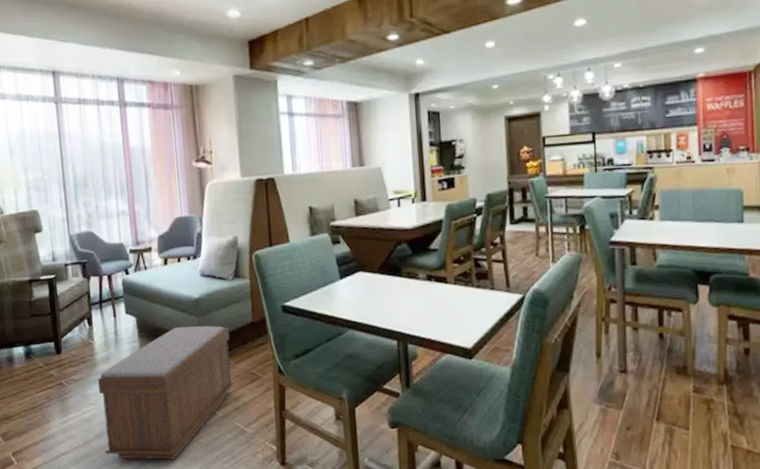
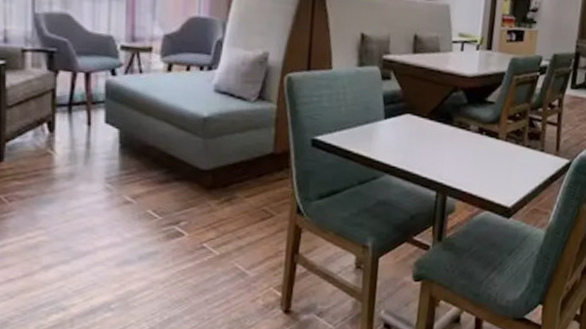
bench: present [97,325,233,460] -> none [53,147,242,301]

